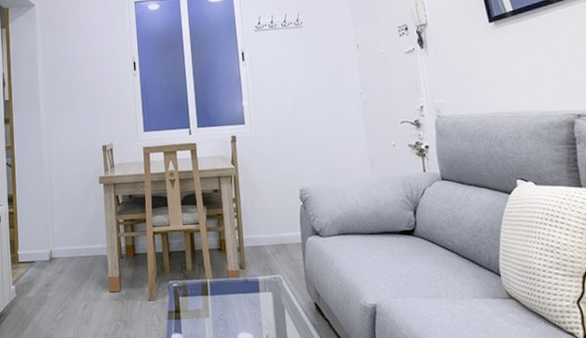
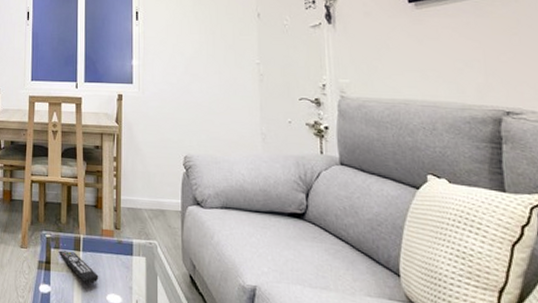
remote control: none [187,296,229,326] -> present [58,249,99,284]

